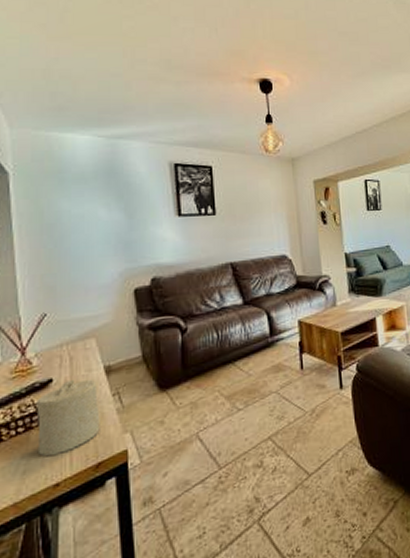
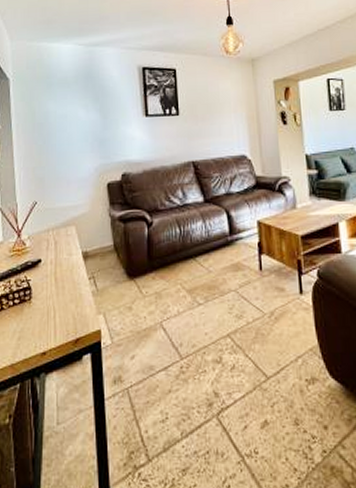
candle: present [36,379,100,457] -> none [28,261,78,328]

